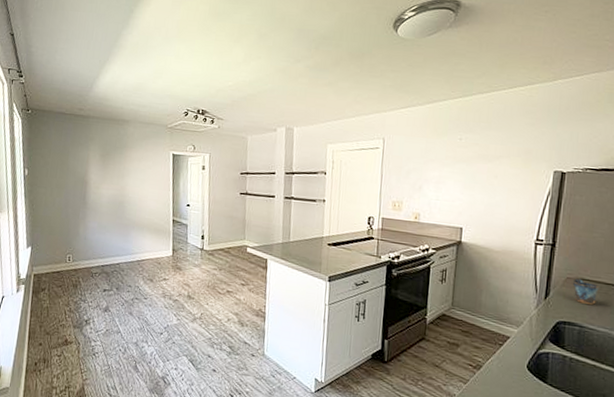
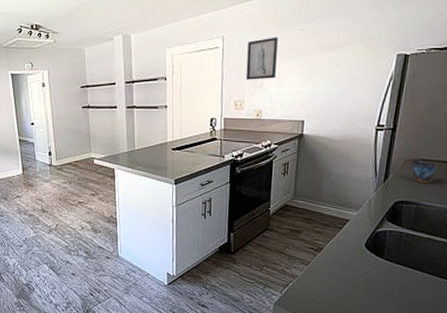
wall art: none [404,143,437,184] -> present [245,37,278,80]

